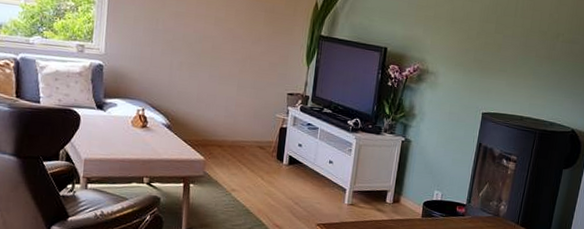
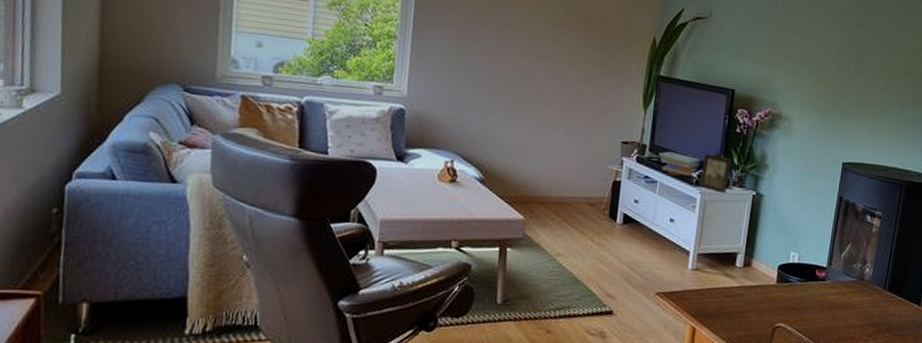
books: none [319,102,357,128] -> present [658,151,702,181]
photo frame: none [354,103,384,139] -> present [699,152,732,193]

